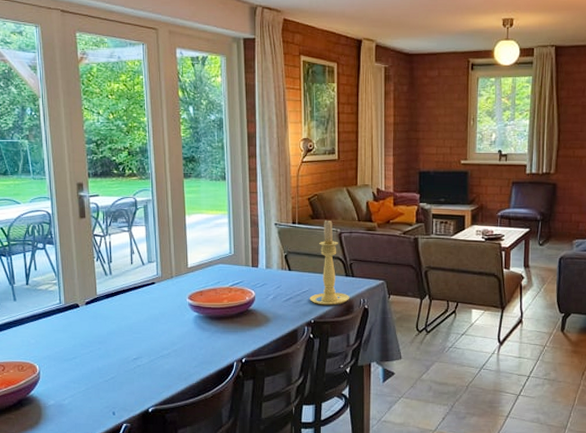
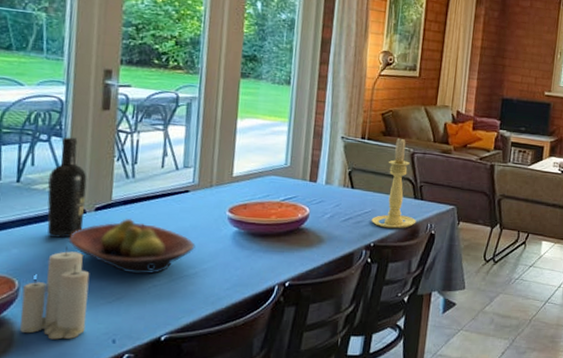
candle: none [43,335,92,413] -> present [20,246,90,340]
wine bottle: none [48,244,79,329] -> present [47,137,87,238]
fruit bowl: none [69,309,166,357] -> present [68,218,195,275]

